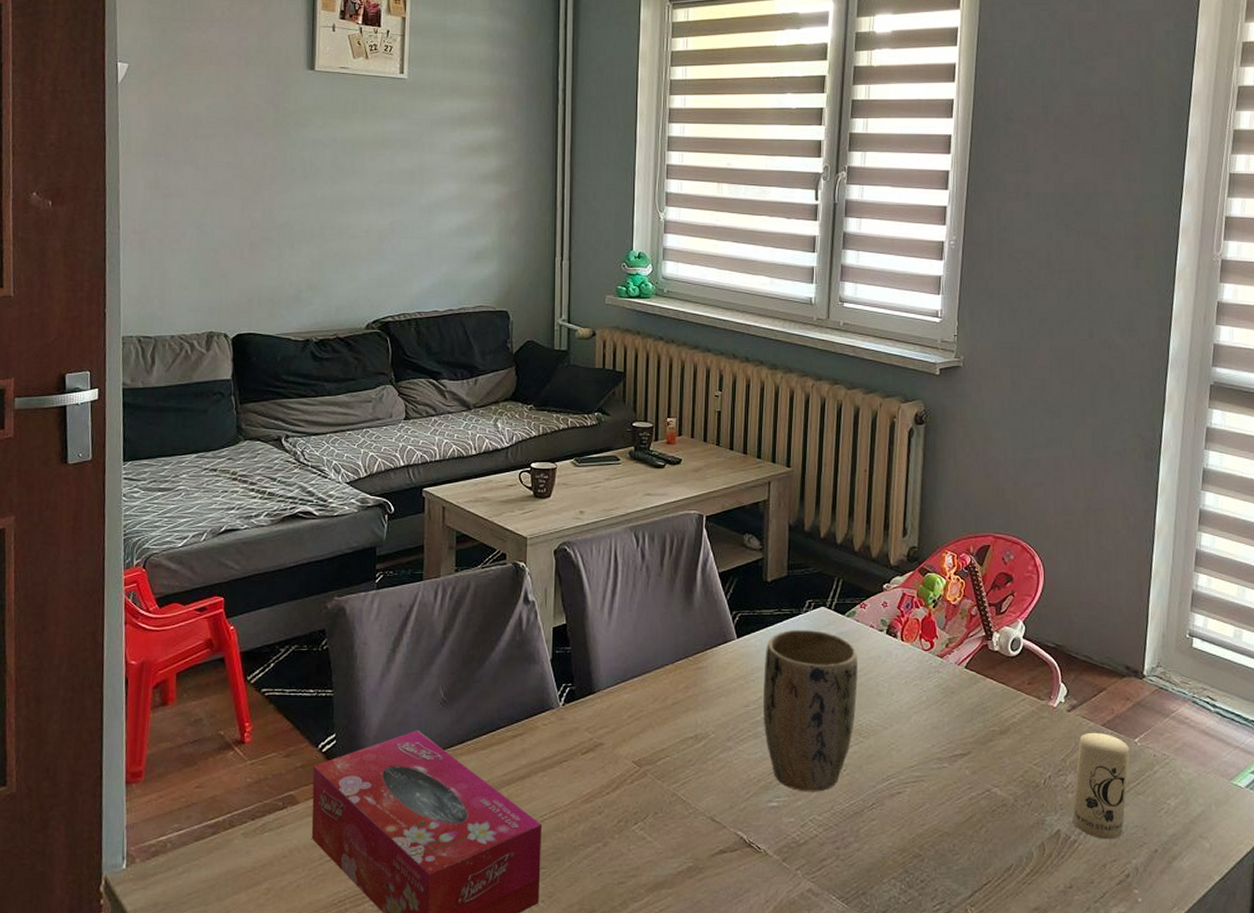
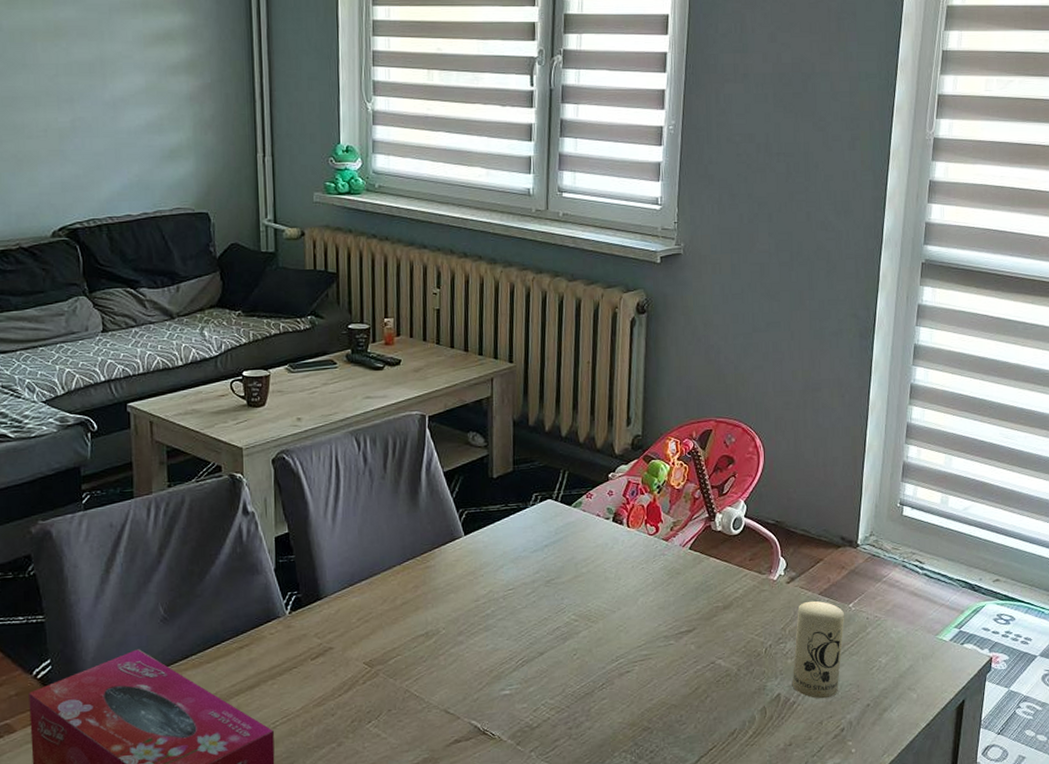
plant pot: present [762,629,858,792] -> none [492,522,586,679]

